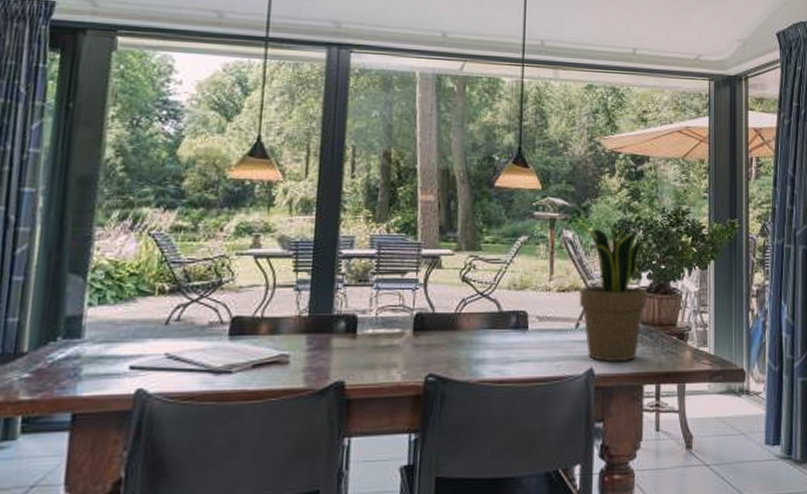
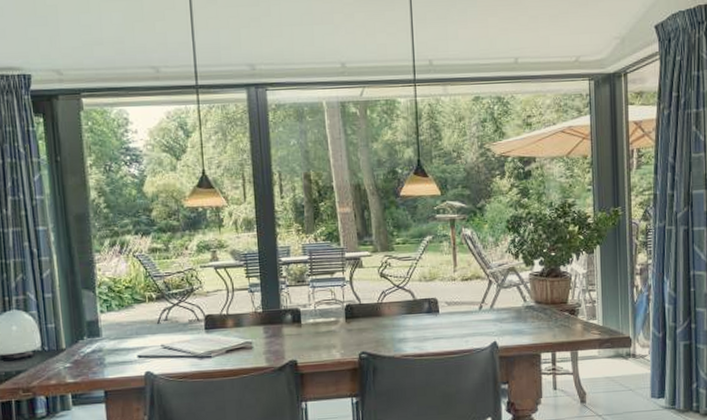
potted plant: present [574,219,647,361] -> none [471,216,540,336]

